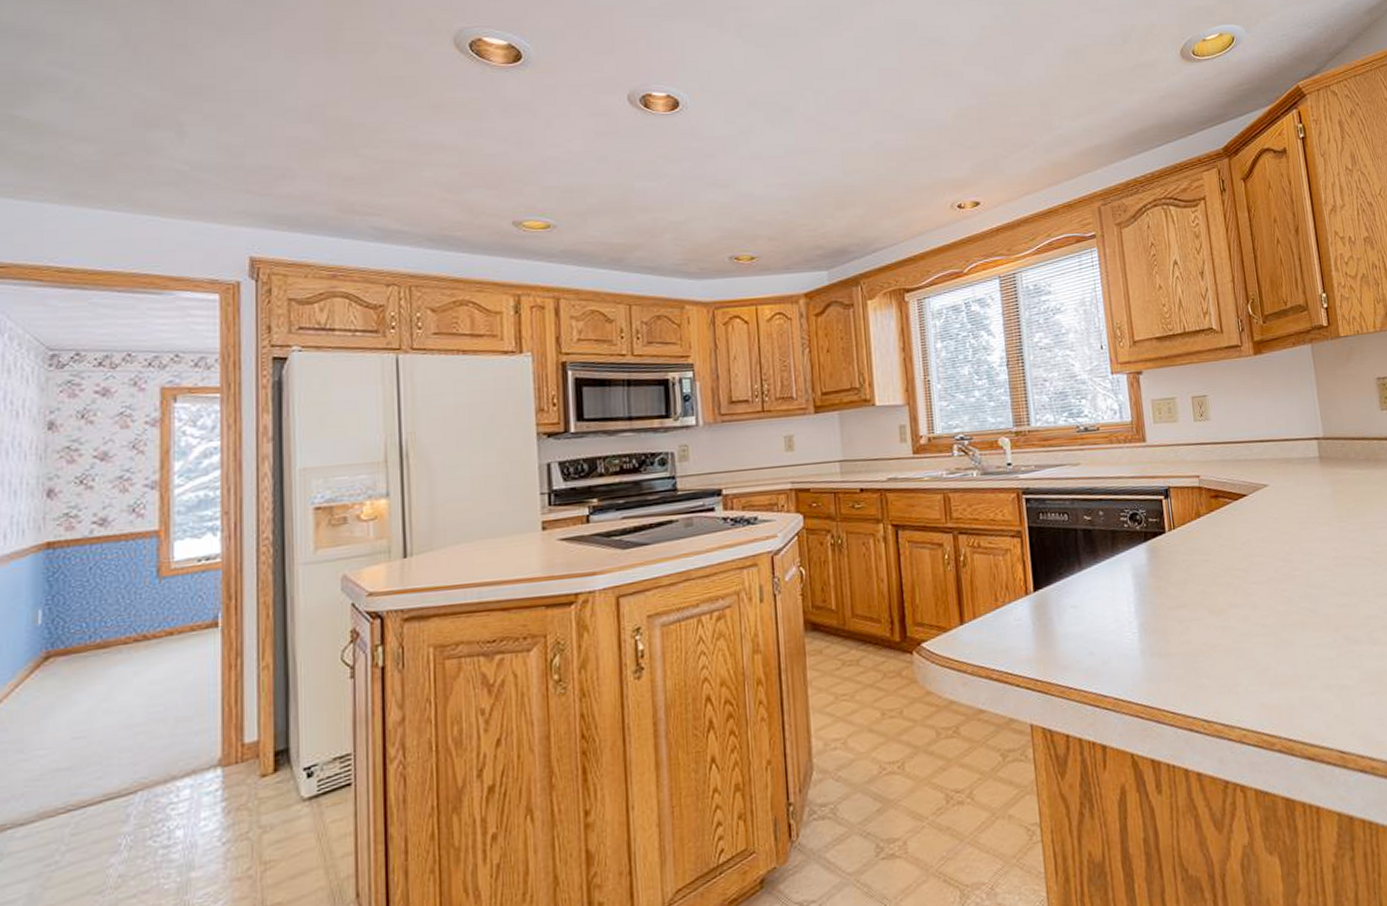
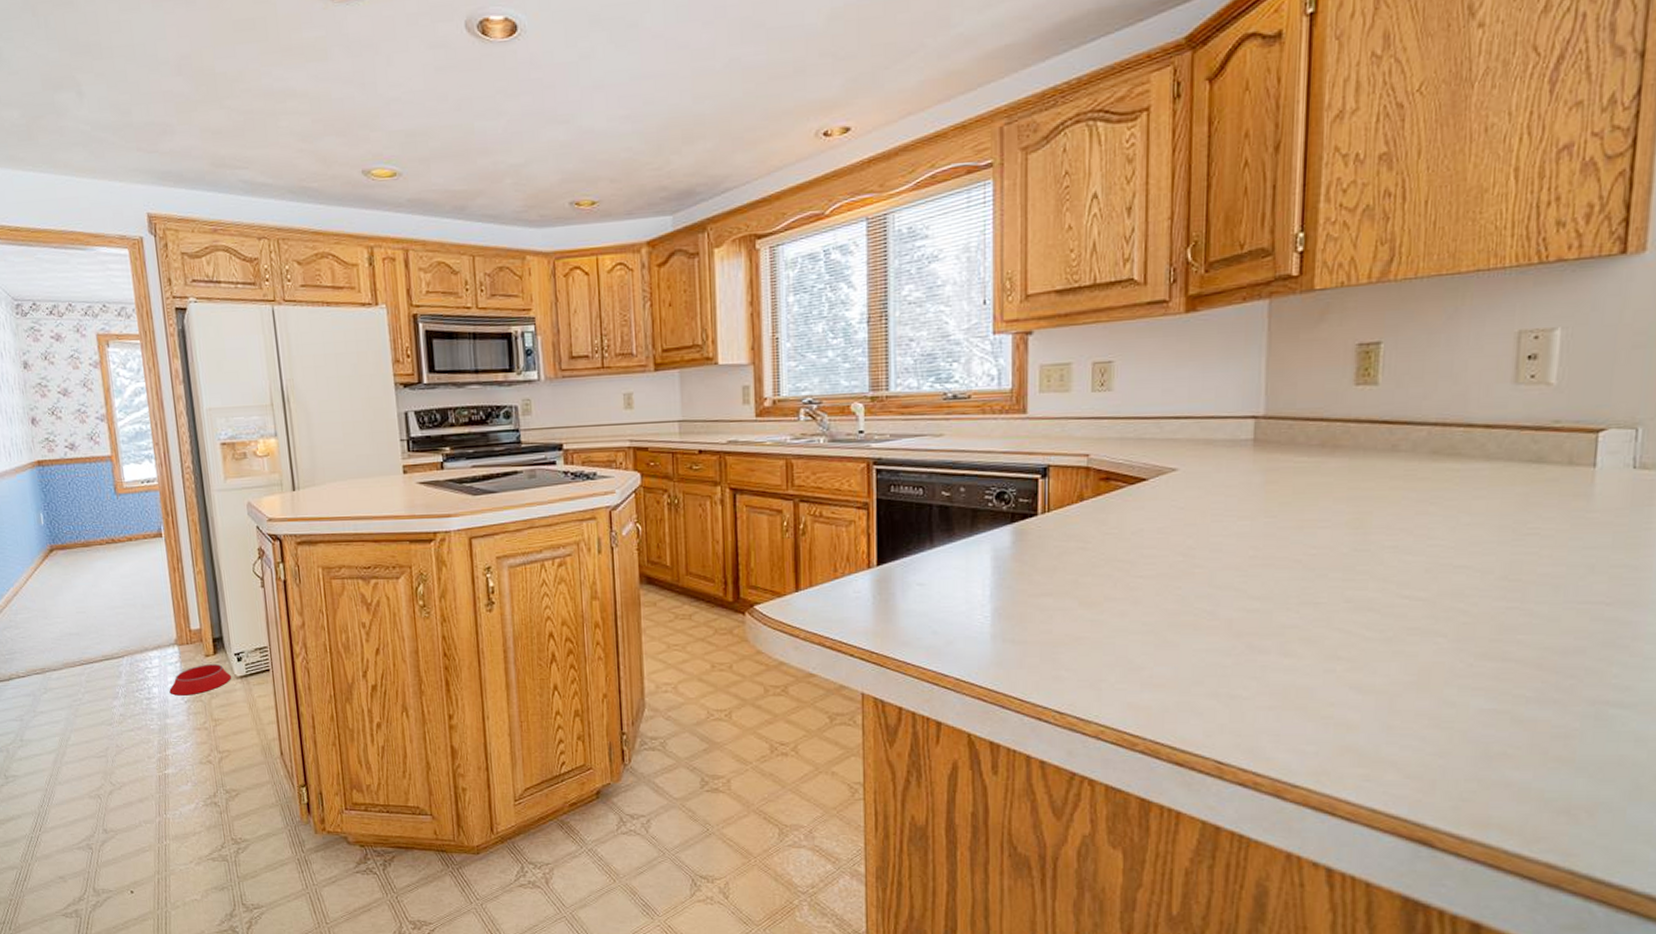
pet bowl: none [200,785,295,837] -> present [169,663,231,696]

